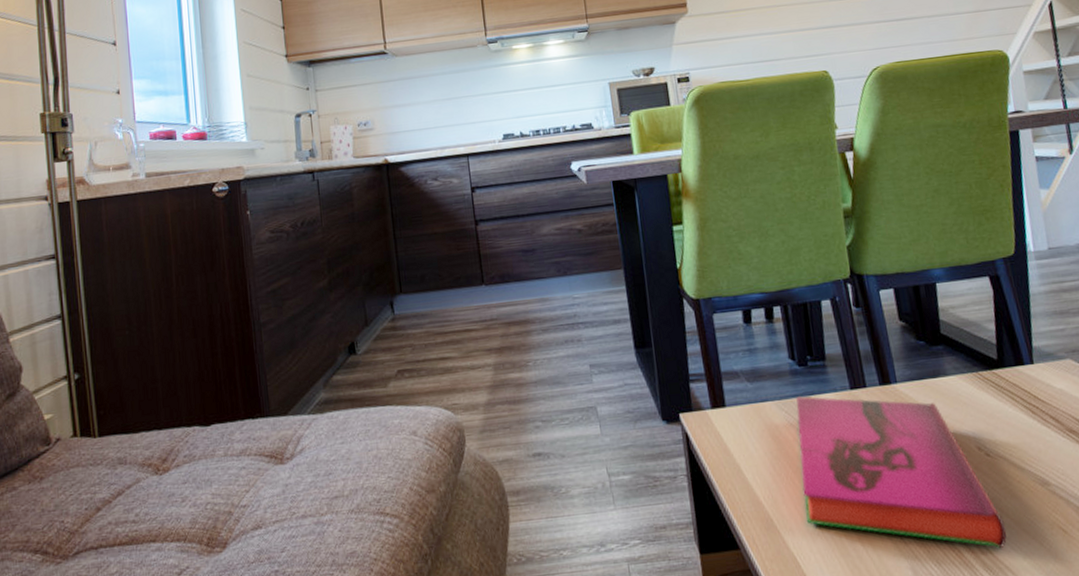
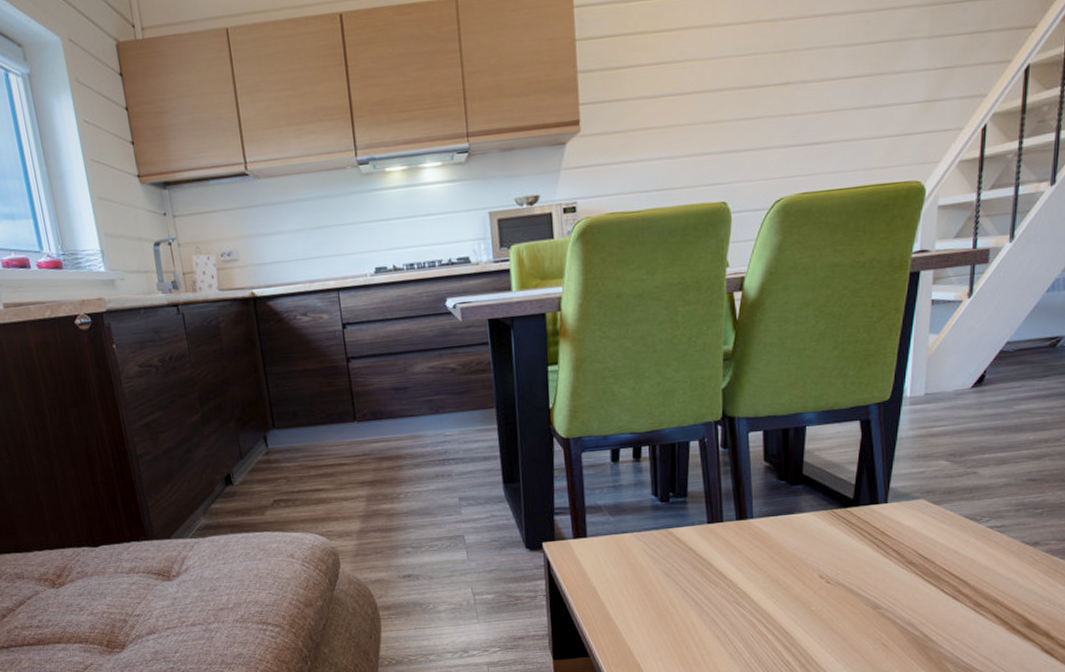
hardback book: present [795,396,1007,549] -> none [652,529,833,660]

